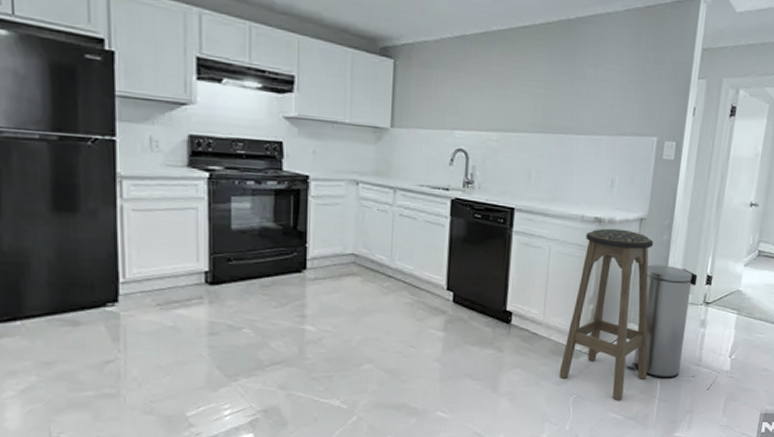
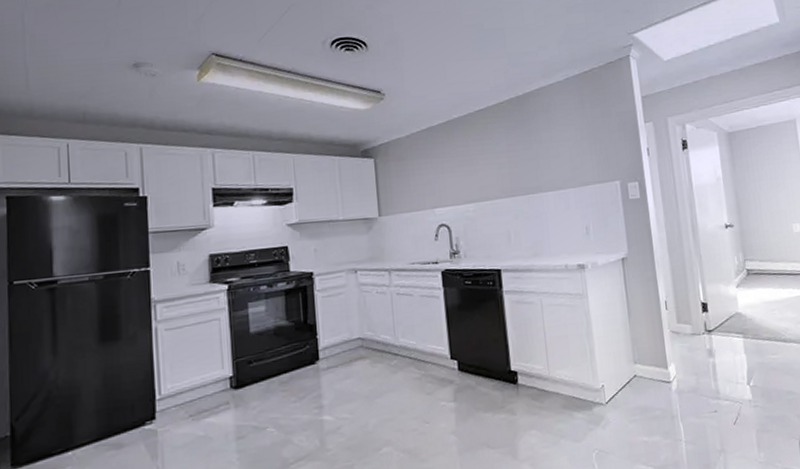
stool: present [559,228,654,401] -> none [573,271,667,450]
pedal bin: present [625,264,698,378] -> none [639,299,700,419]

